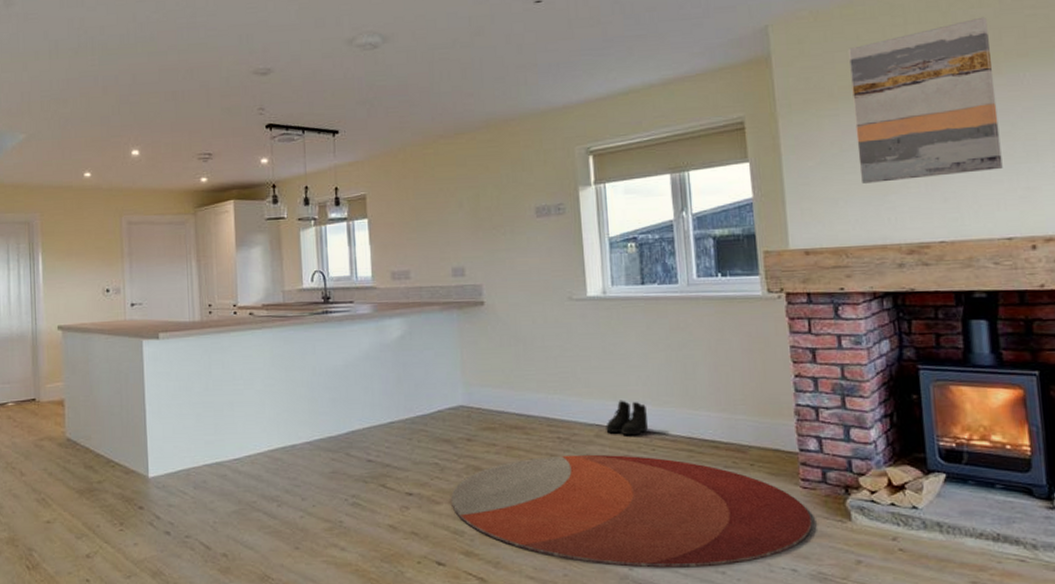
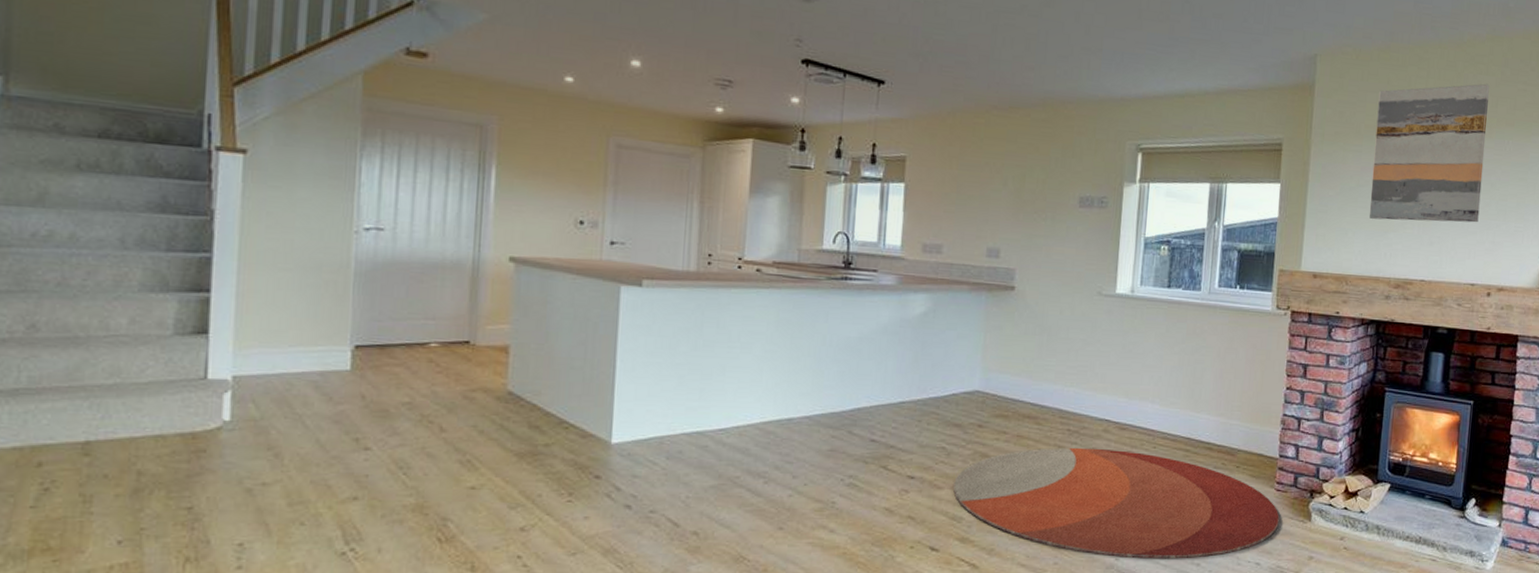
boots: present [606,400,648,436] -> none [1114,397,1154,433]

